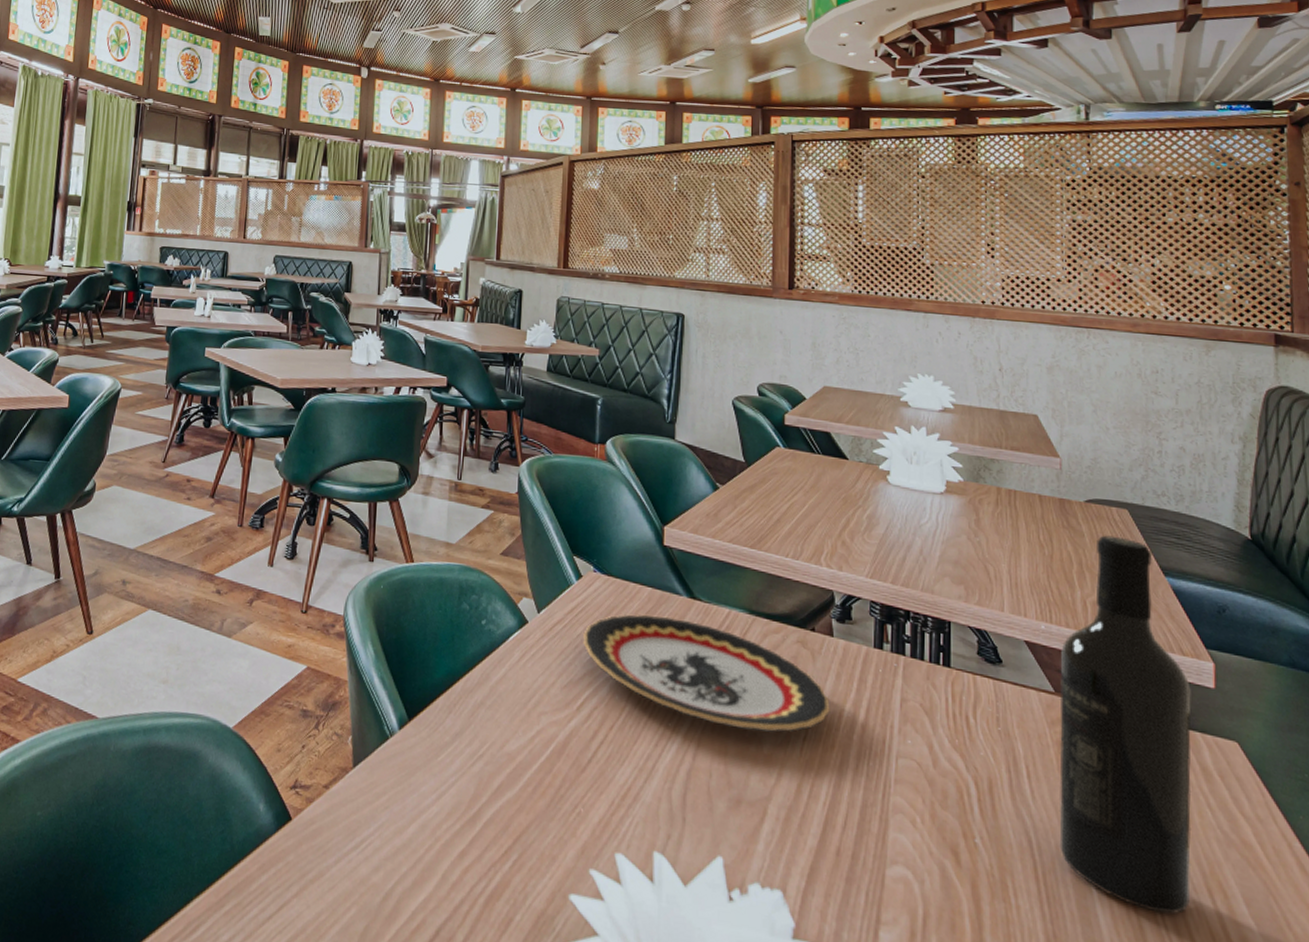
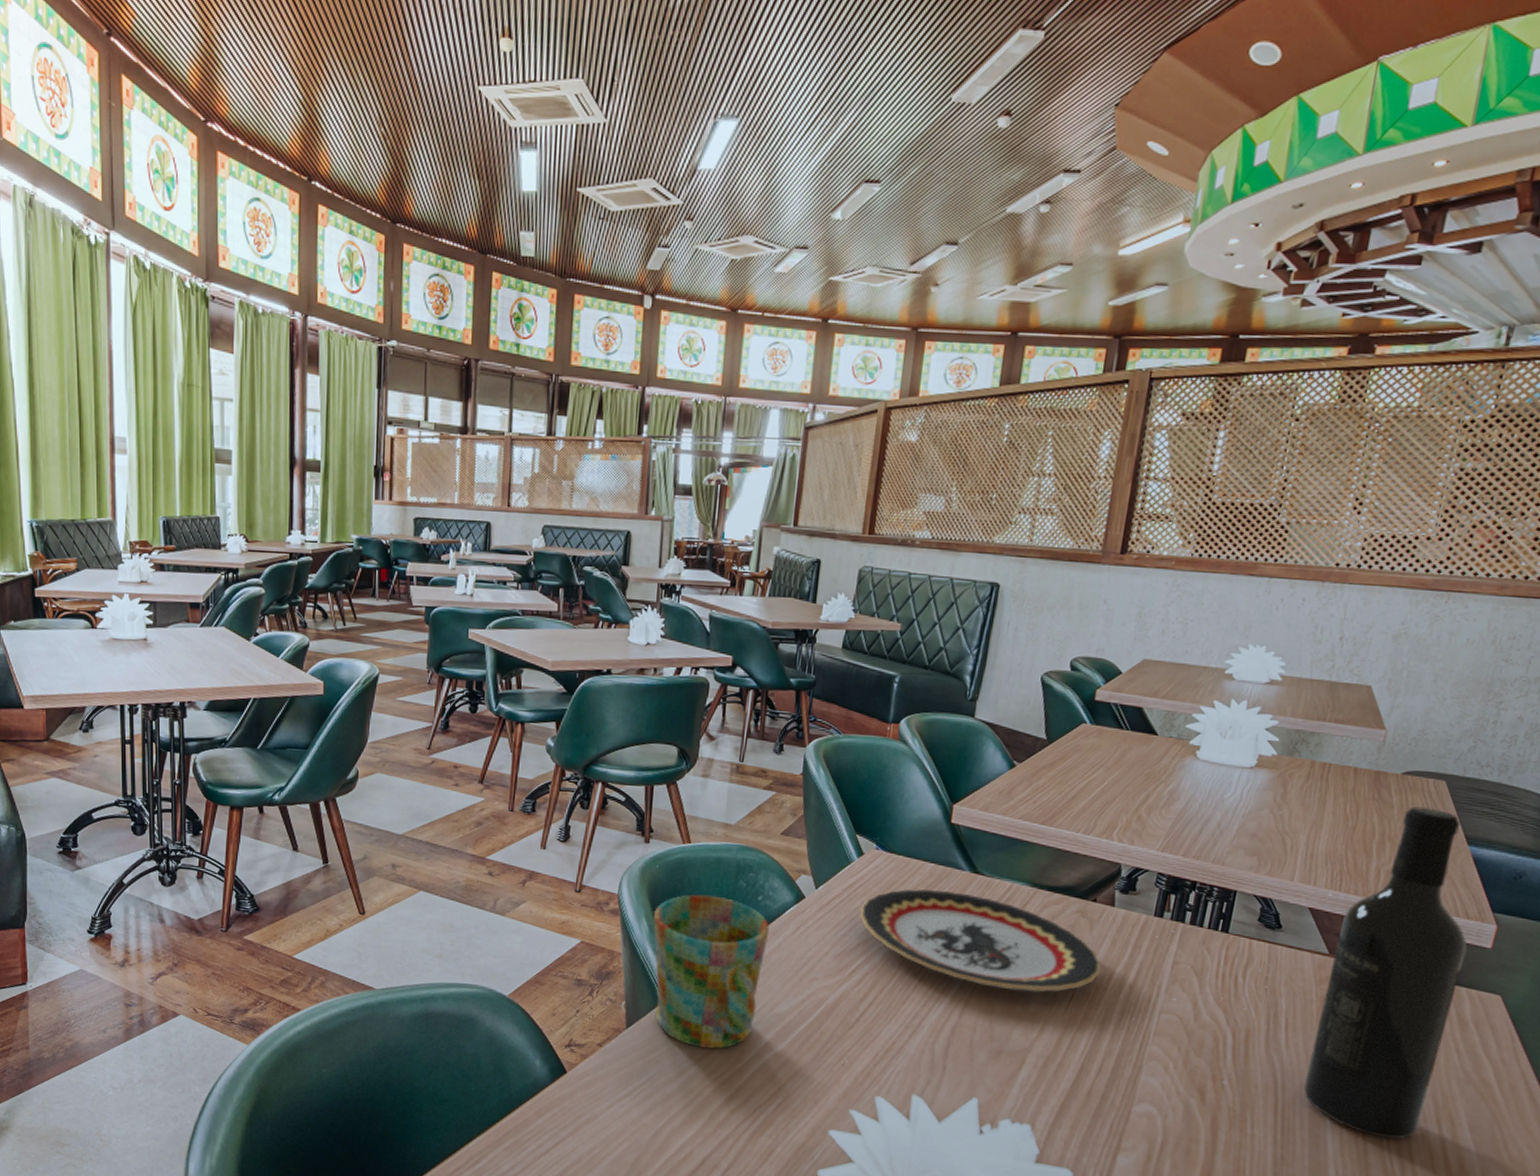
mug: none [378,617,495,794] -> present [653,895,770,1049]

